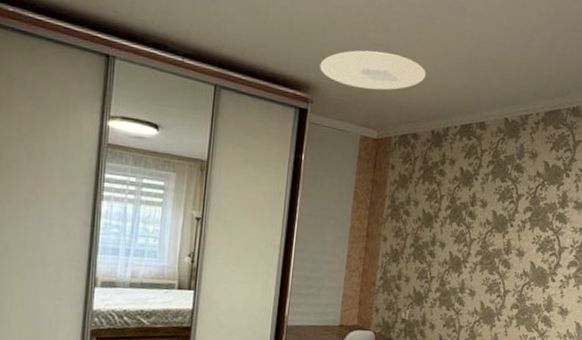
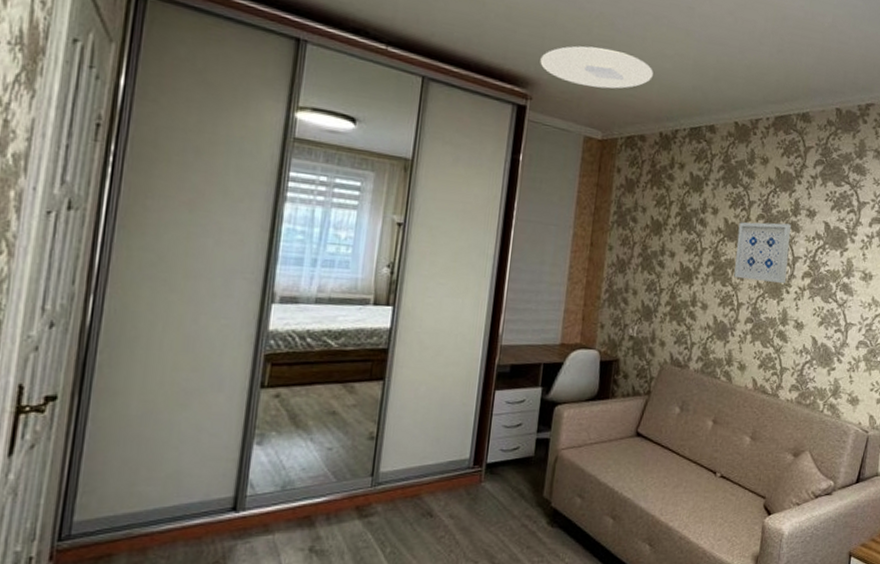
wall art: none [501,214,559,272] -> present [734,222,792,283]

